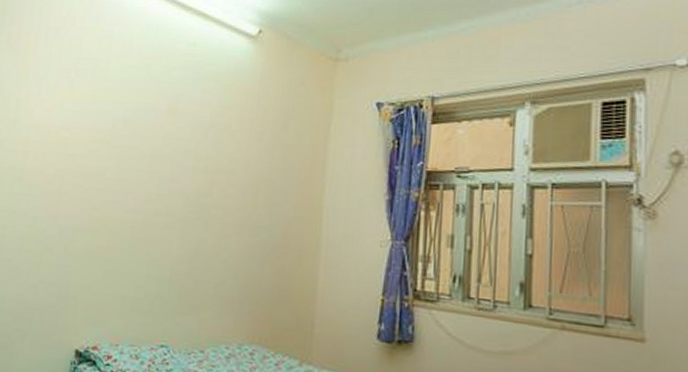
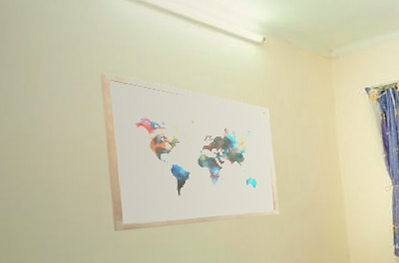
wall art: none [65,59,250,251] -> present [99,72,279,232]

